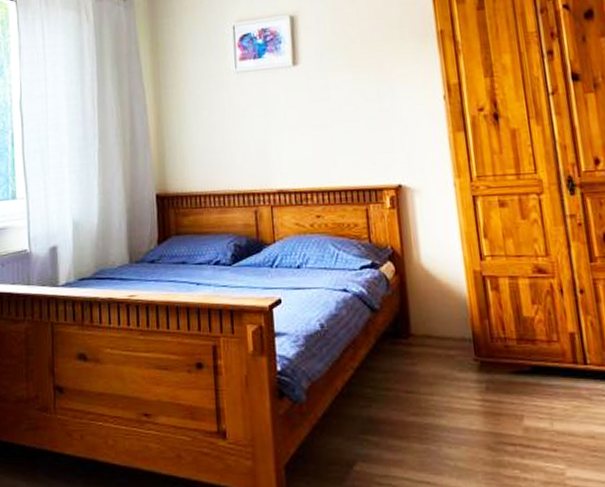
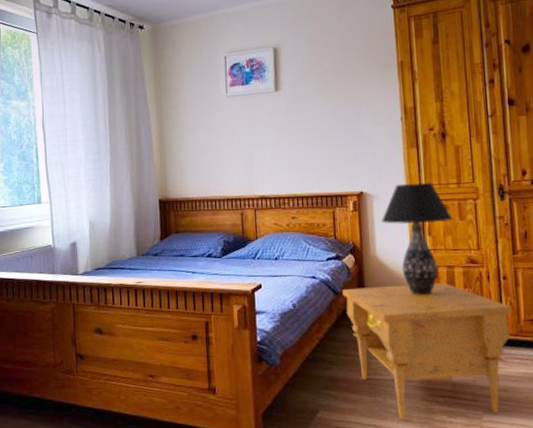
nightstand: none [380,296,594,475] -> present [342,282,512,419]
table lamp: none [425,173,514,313] -> present [381,182,454,295]

